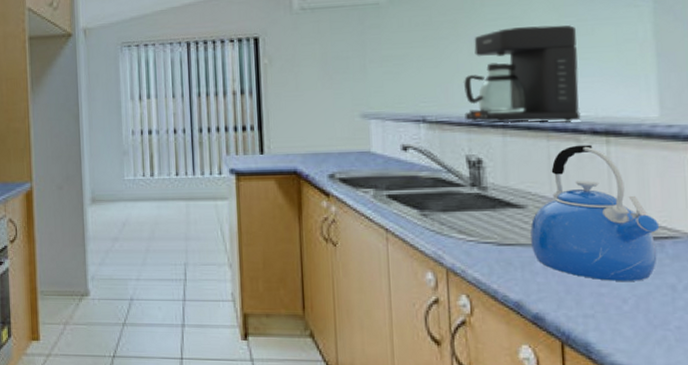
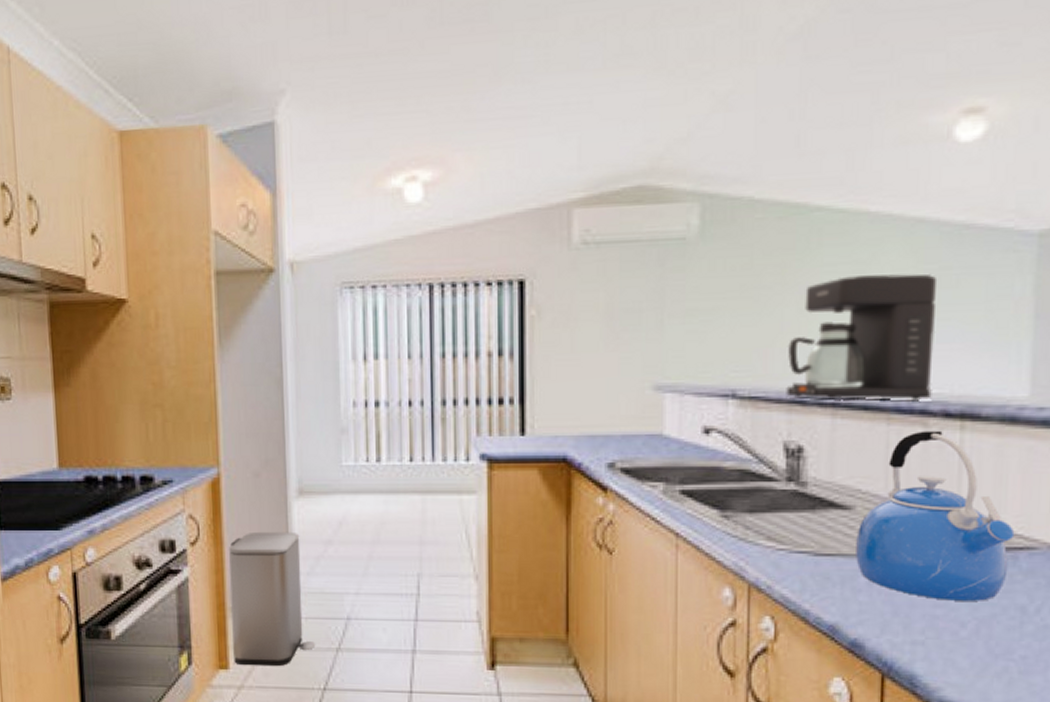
pedal bin: none [39,231,107,338] -> present [229,531,316,666]

